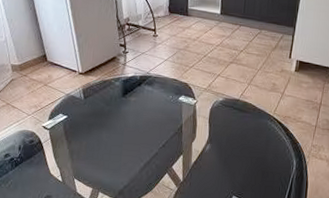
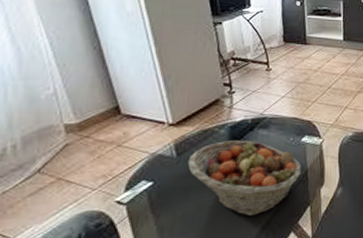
fruit basket: none [91,91,178,155] -> present [188,140,301,217]

